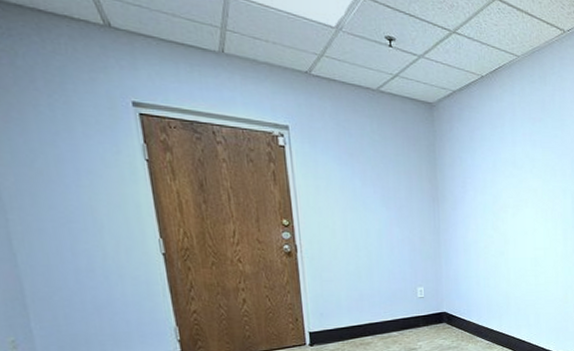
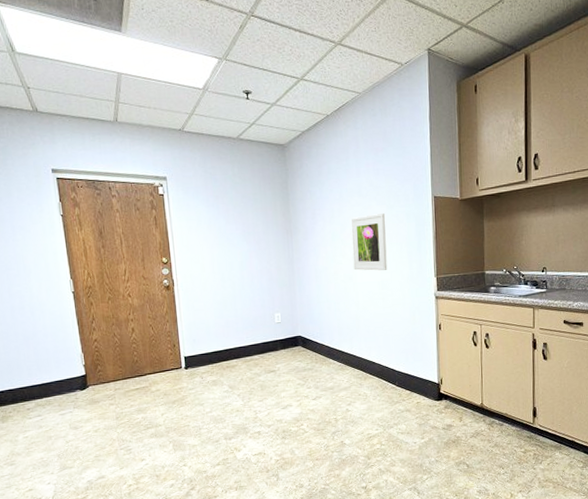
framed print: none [504,186,541,247] -> present [351,212,388,271]

